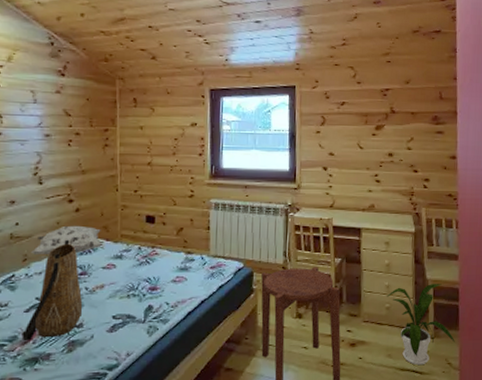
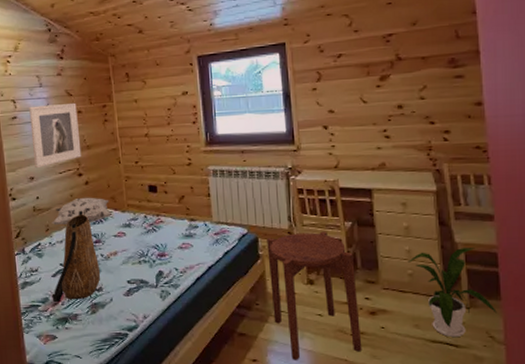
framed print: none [17,123,75,192] -> present [29,102,82,169]

